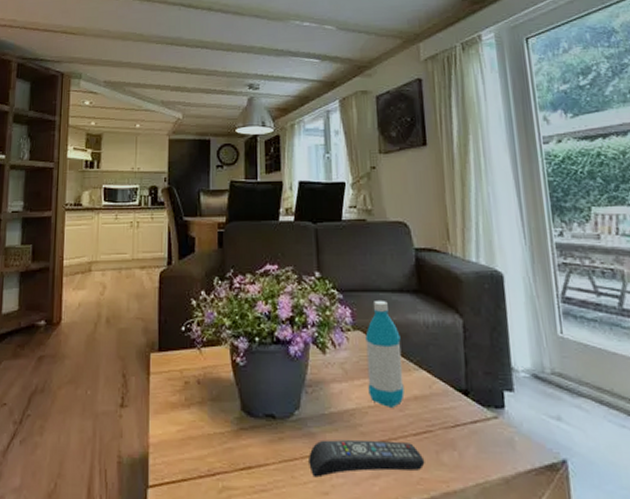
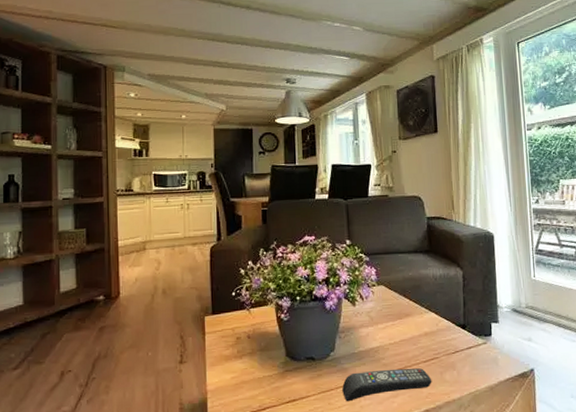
water bottle: present [365,301,405,407] -> none [387,261,417,343]

